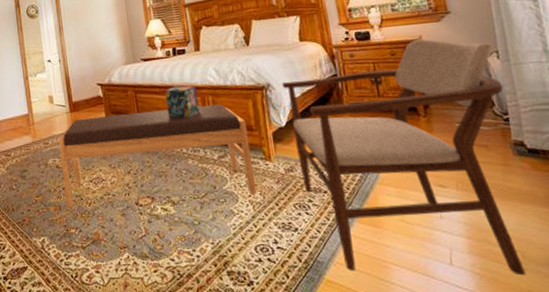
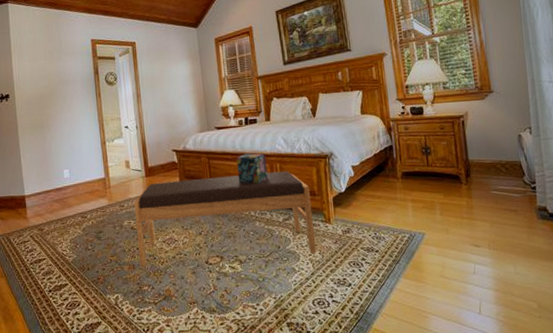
armchair: present [281,39,527,276] -> none [343,115,541,322]

